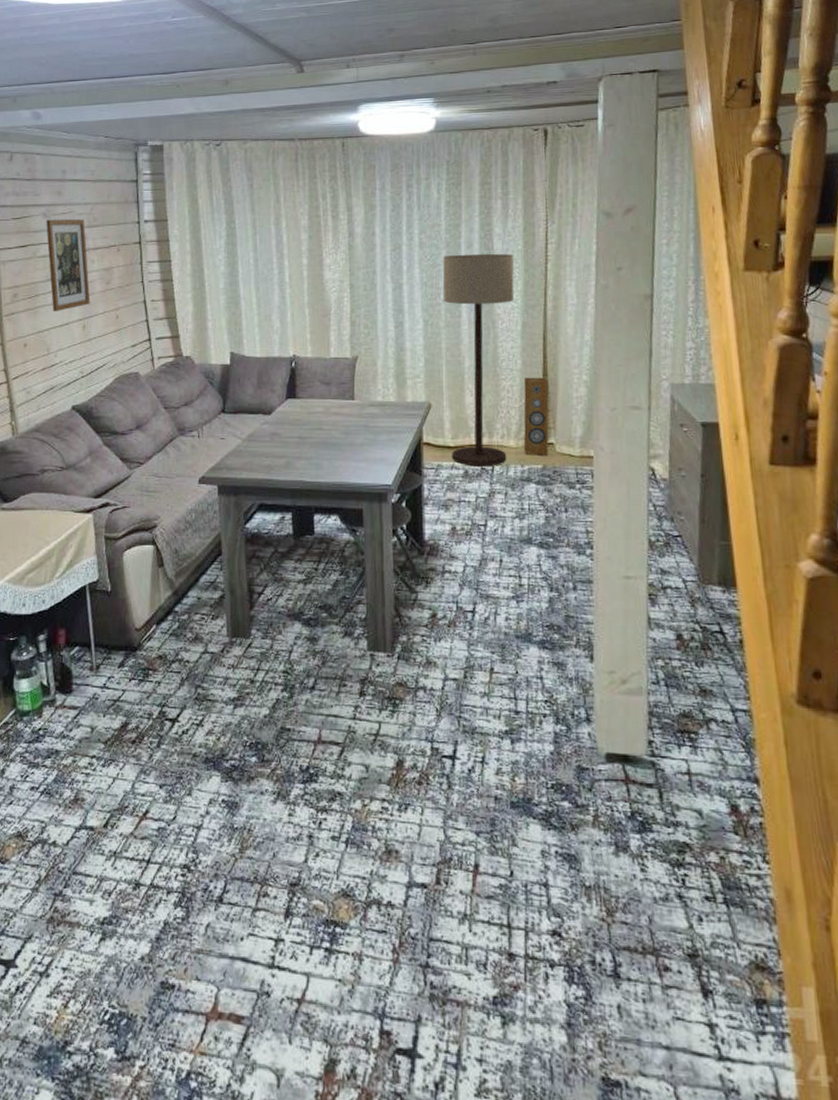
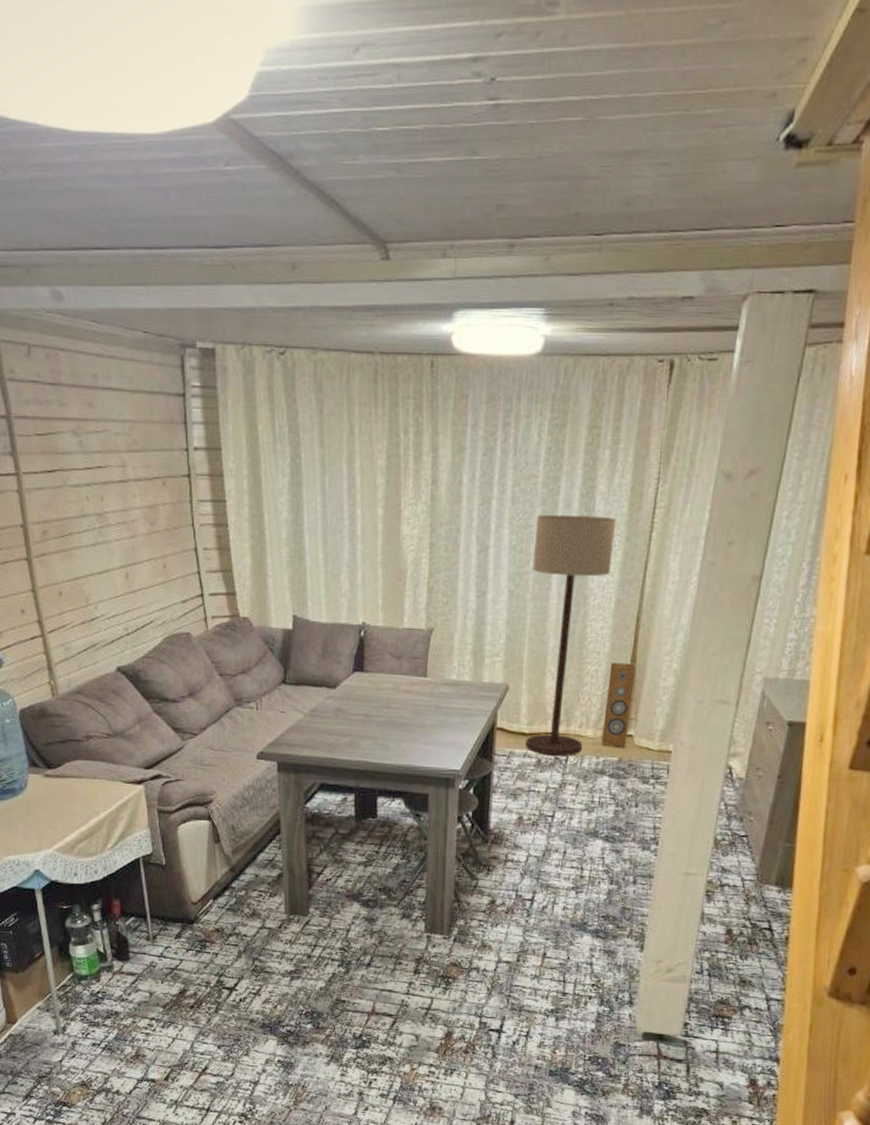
wall art: present [46,219,91,311] -> none [77,438,133,555]

